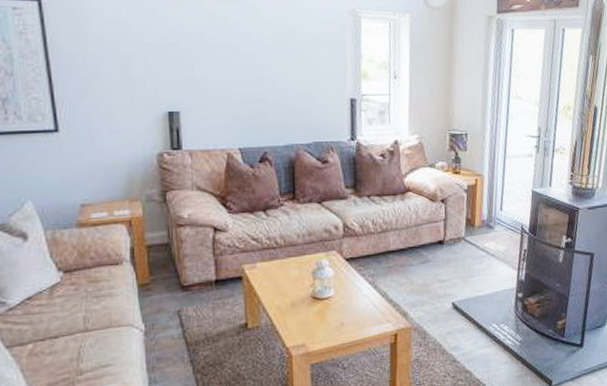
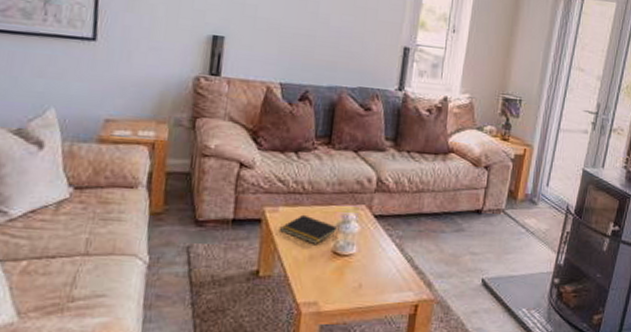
notepad: none [261,267,315,292] -> present [280,214,339,244]

